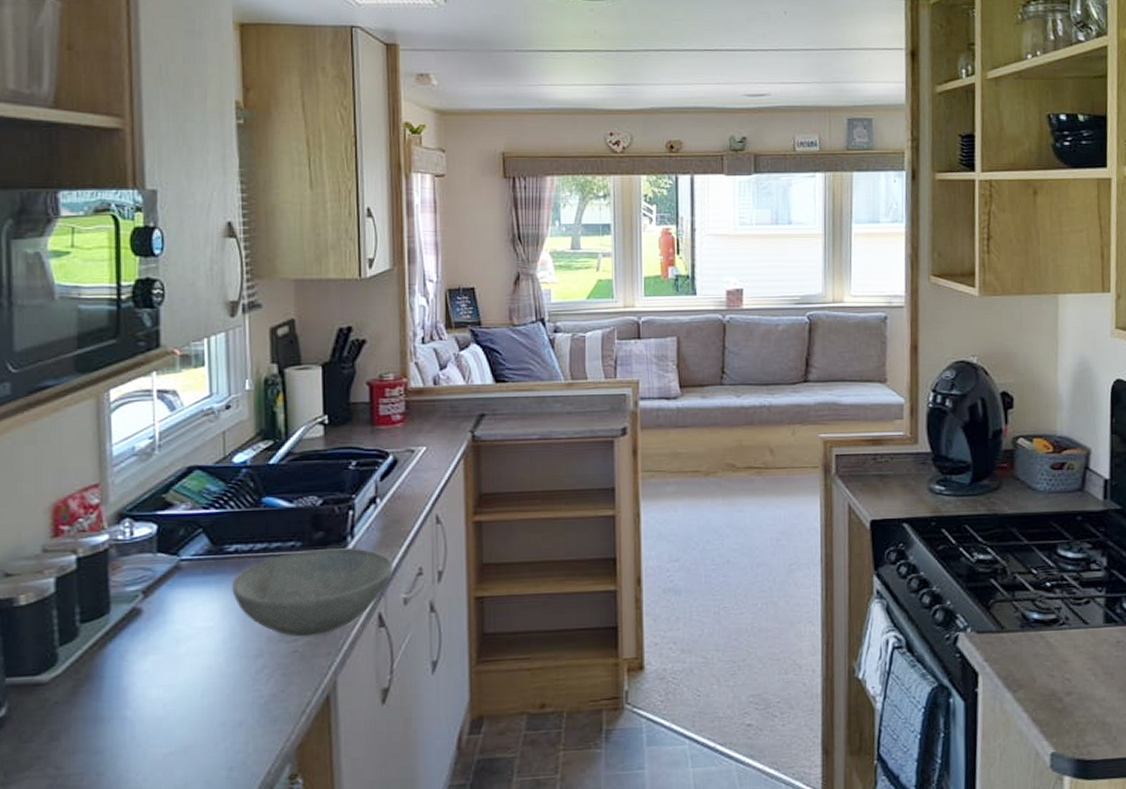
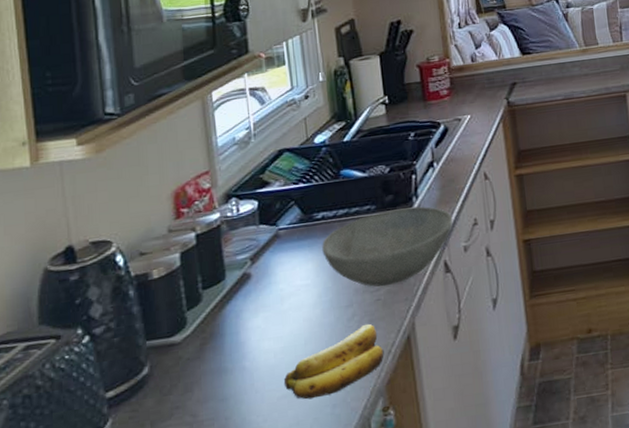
banana: none [172,678,297,759] -> present [283,323,384,400]

